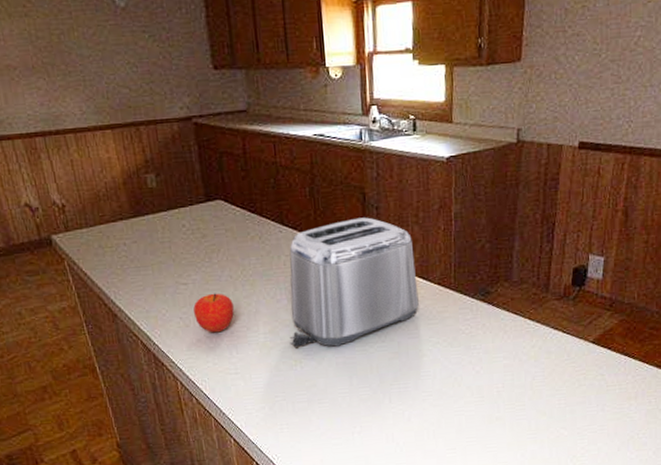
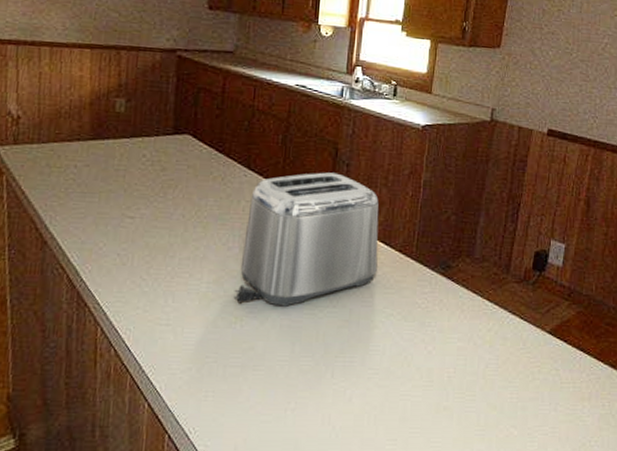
fruit: present [193,293,234,333] -> none [134,231,180,276]

